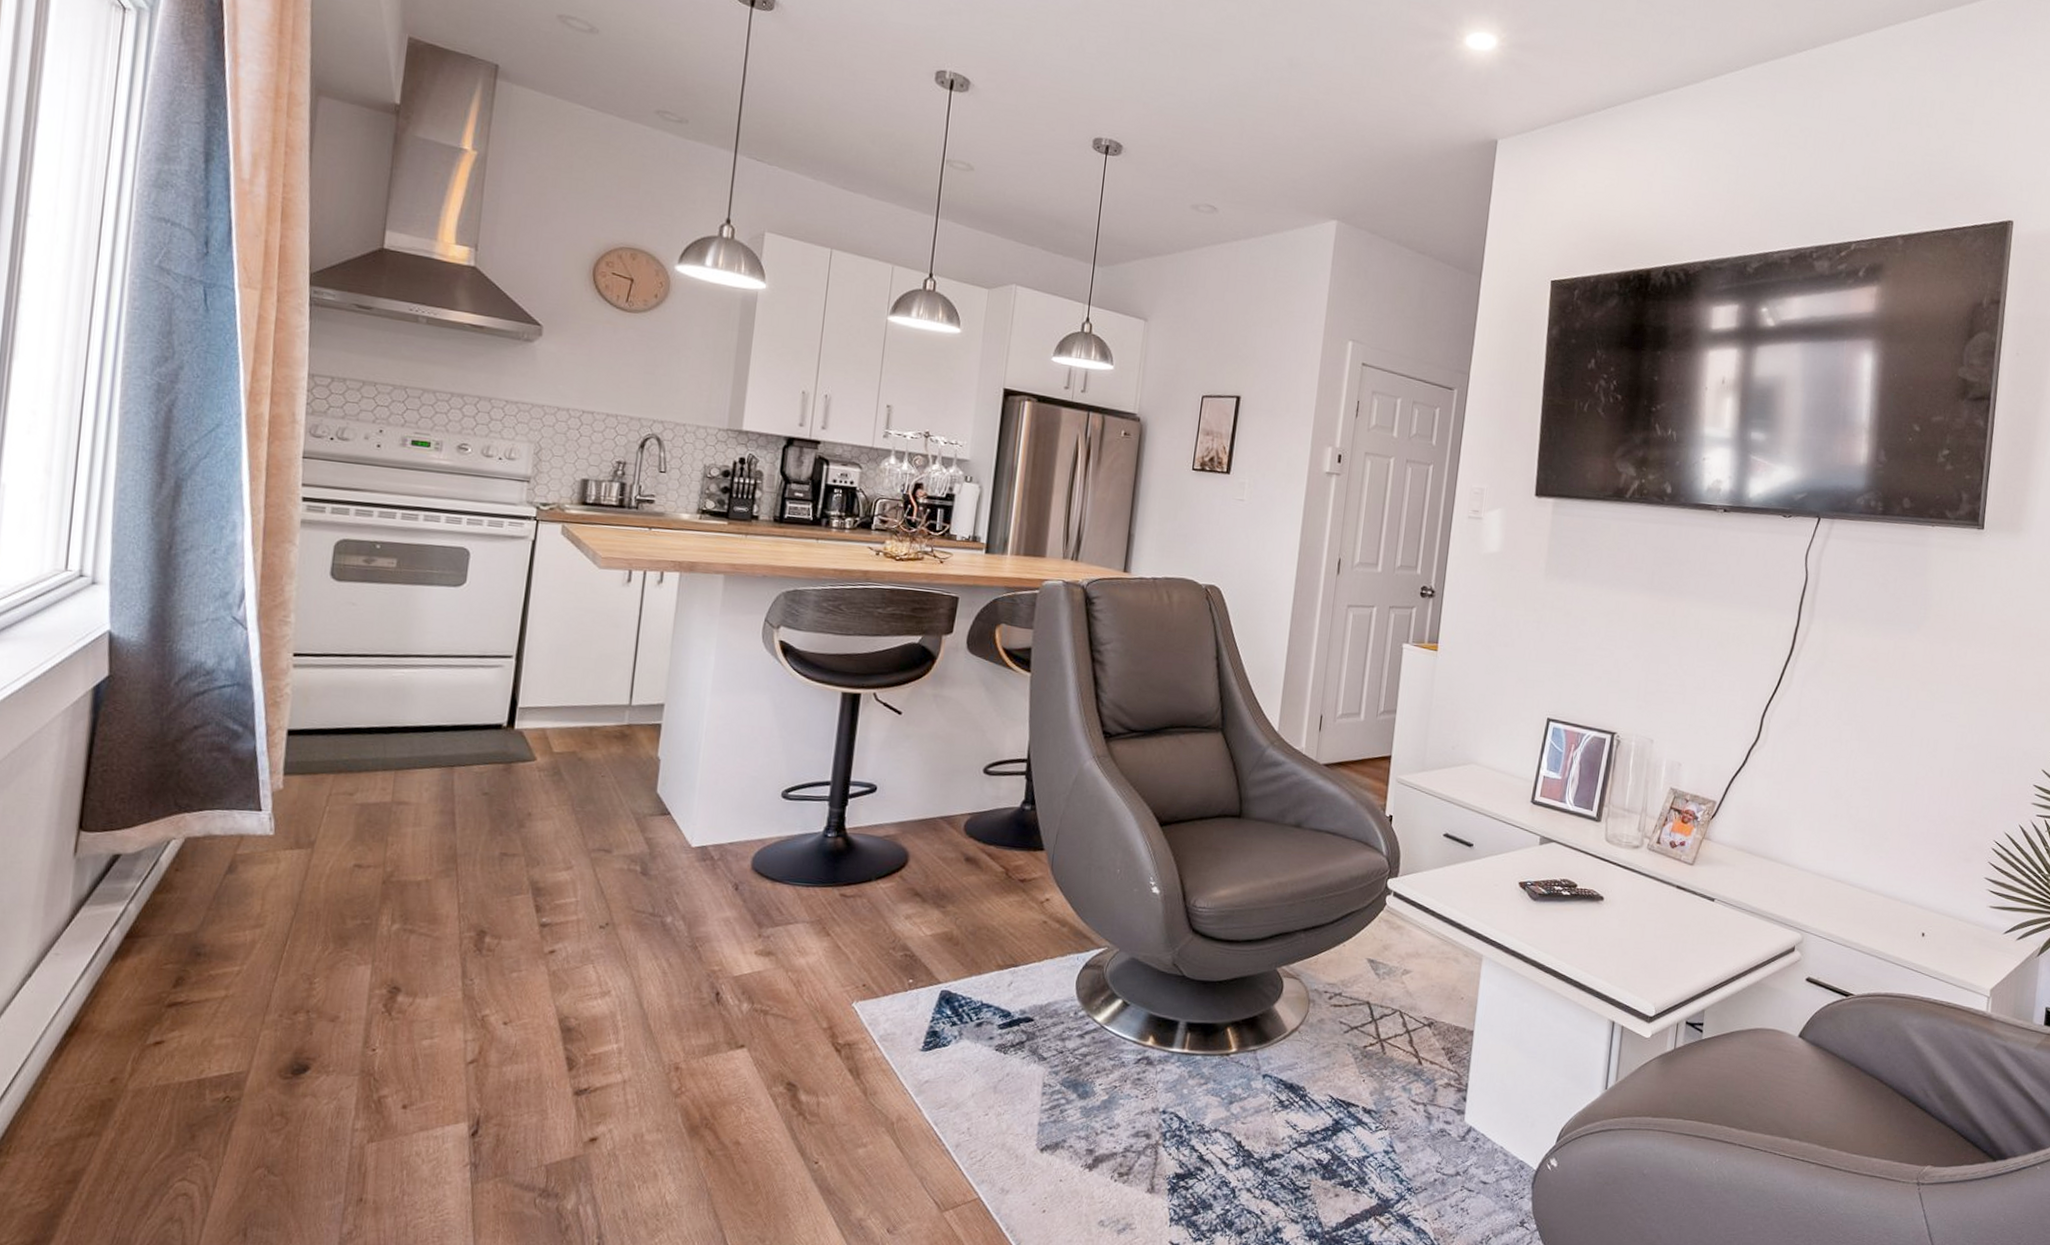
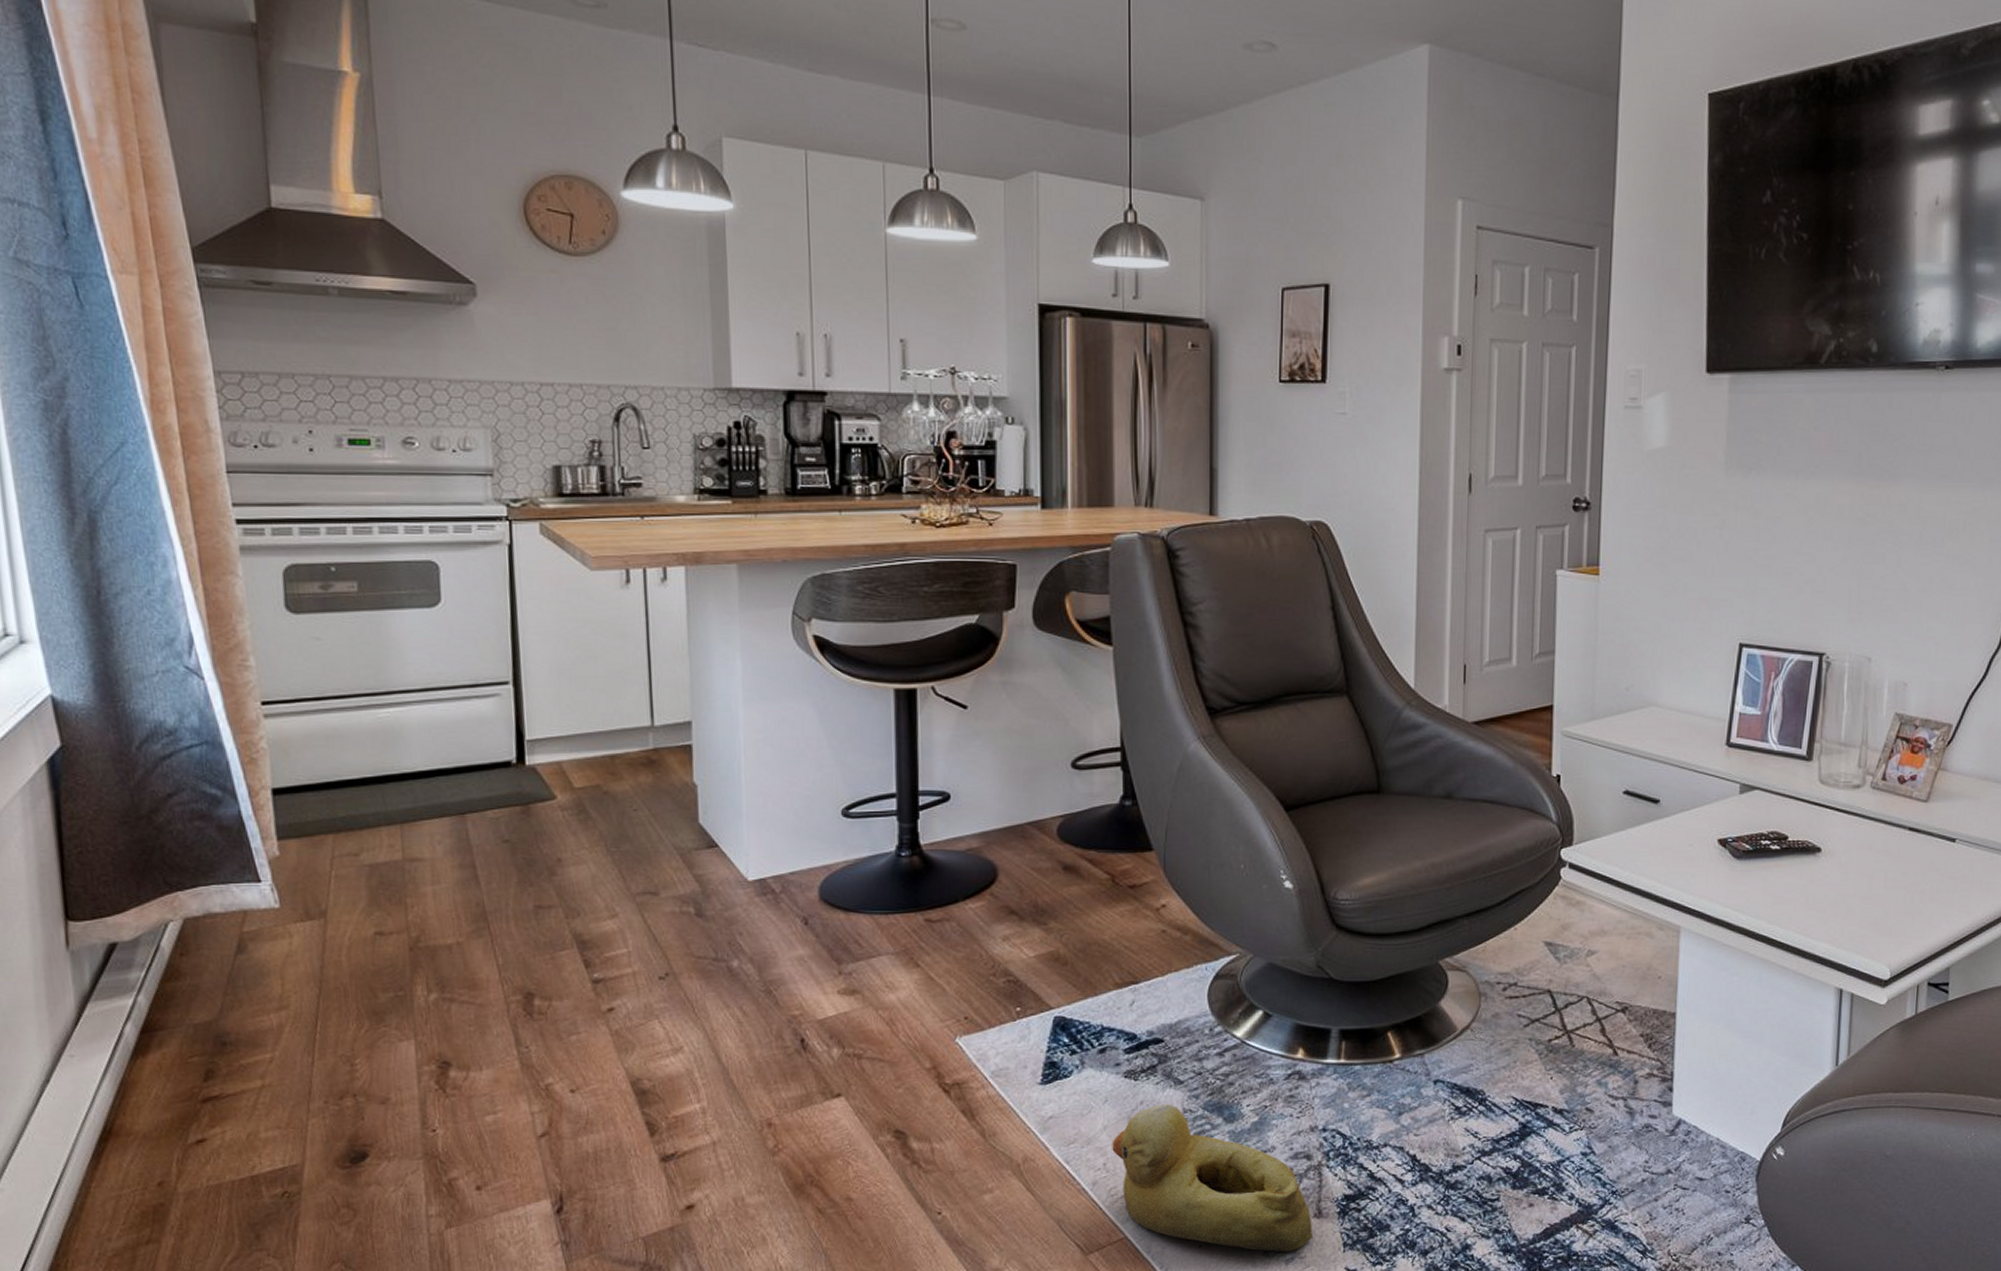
rubber duck: none [977,1078,1145,1223] -> present [1112,1104,1313,1252]

